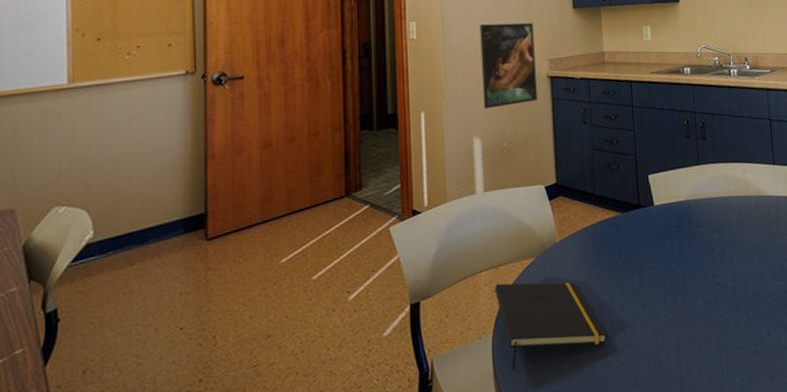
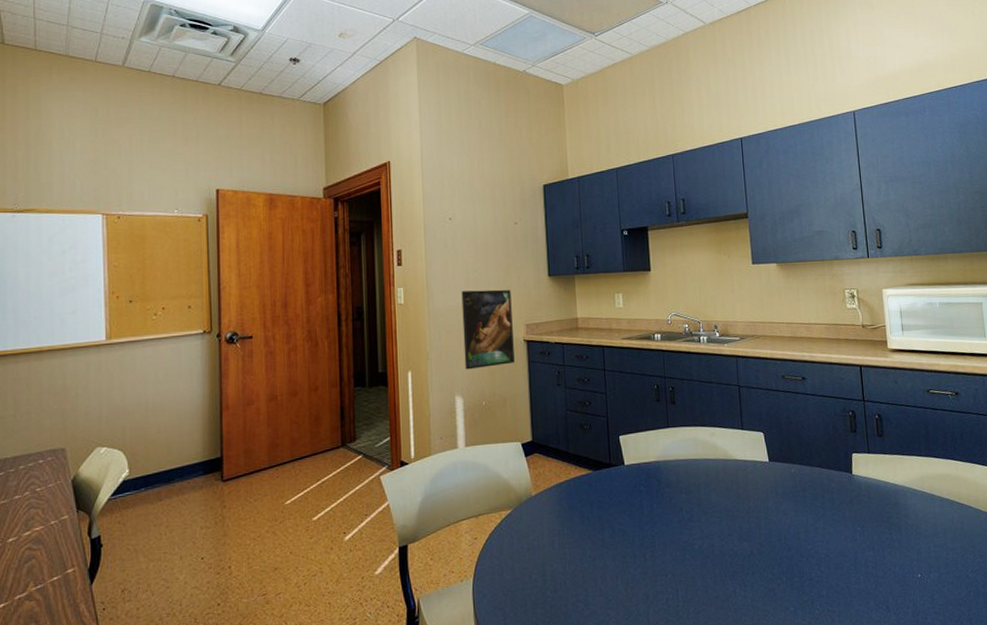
notepad: present [495,282,607,371] -> none [475,531,579,612]

